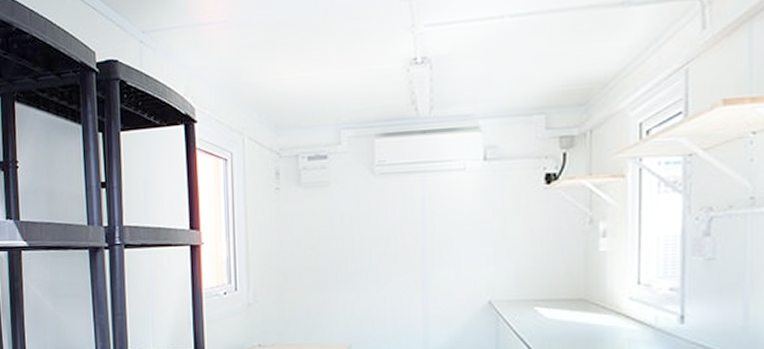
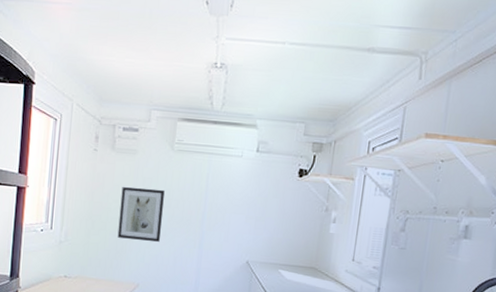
wall art: none [315,225,371,292] -> present [117,186,165,243]

